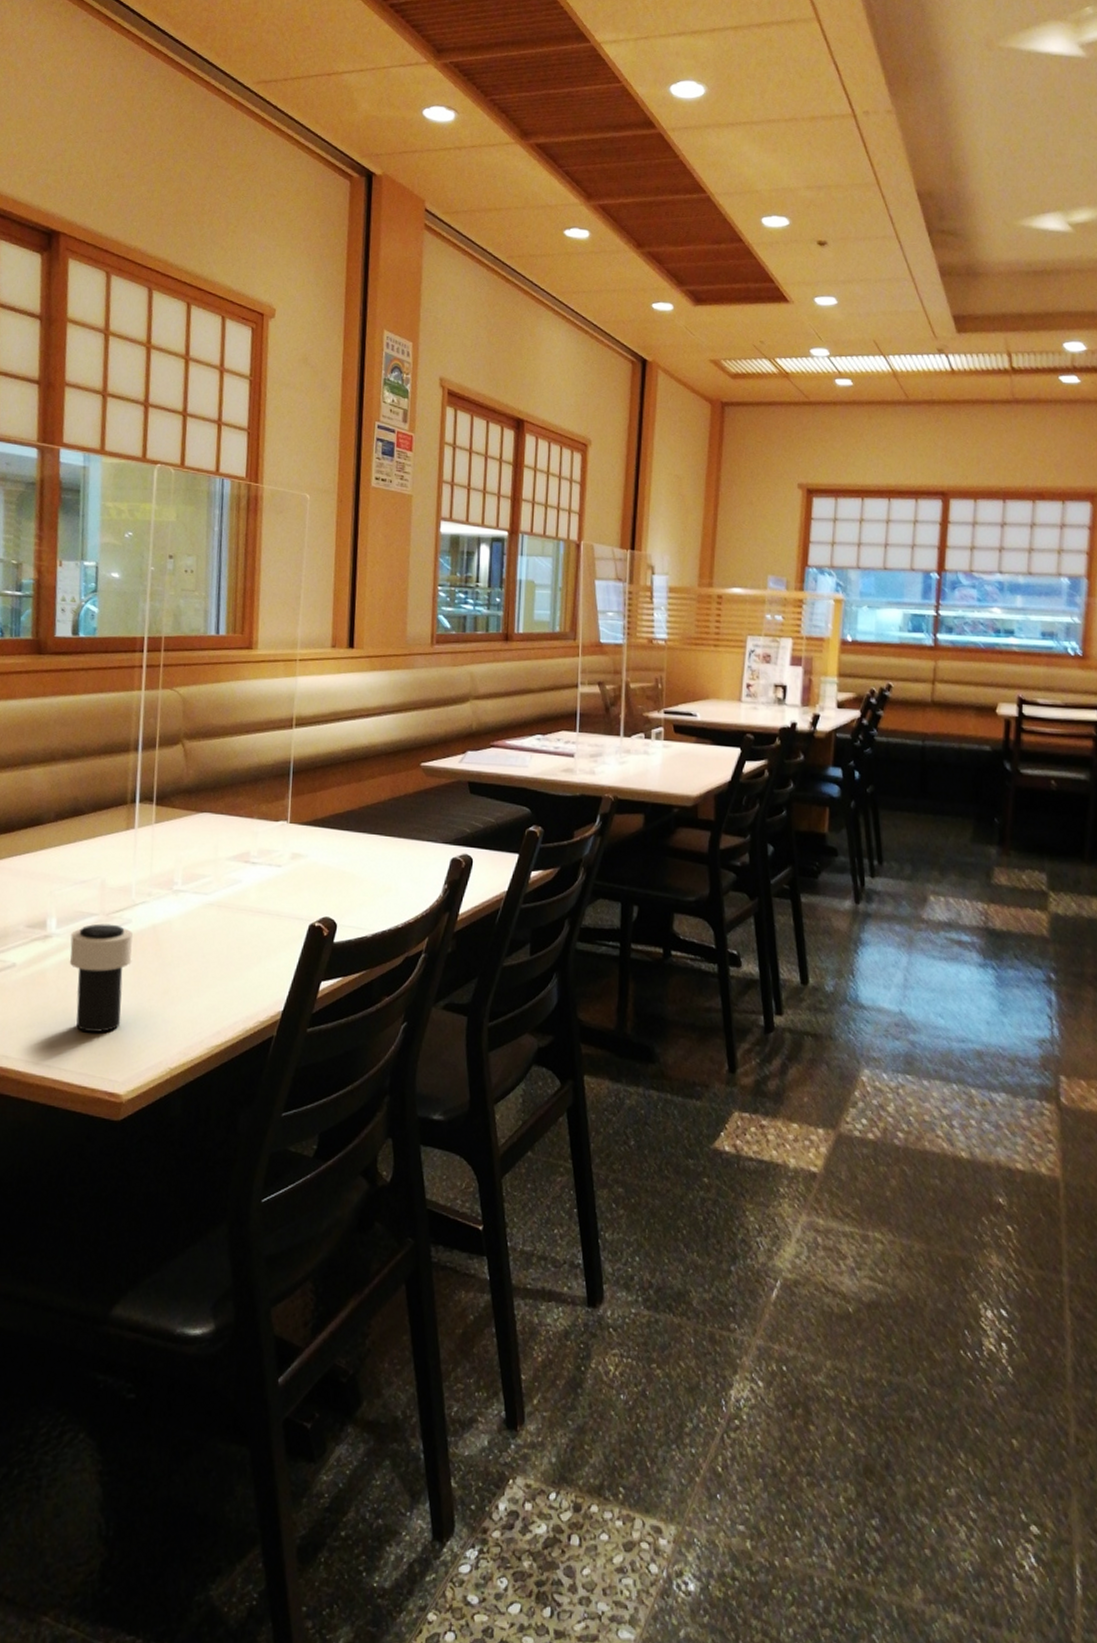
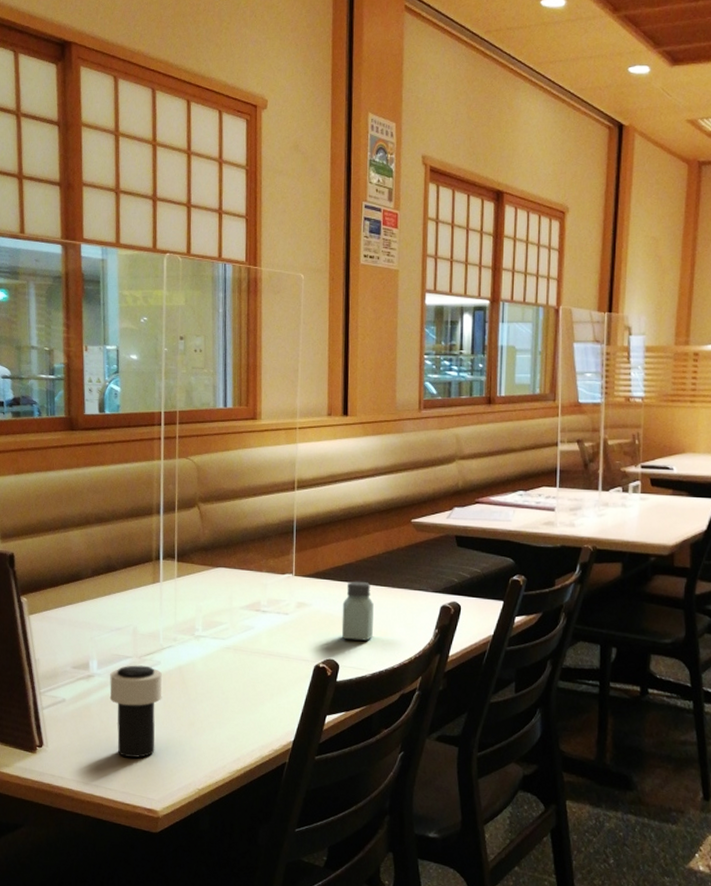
saltshaker: none [340,830,377,897] -> present [341,581,374,641]

